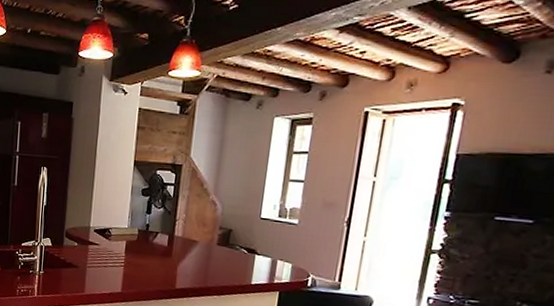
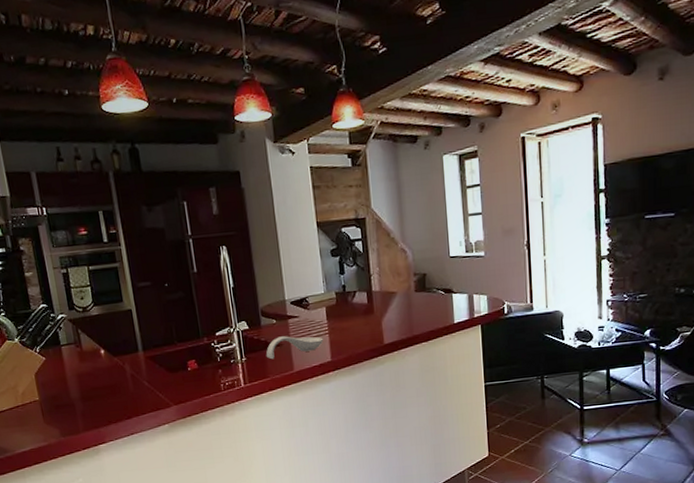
spoon rest: none [62,259,118,279] -> present [266,336,324,360]

